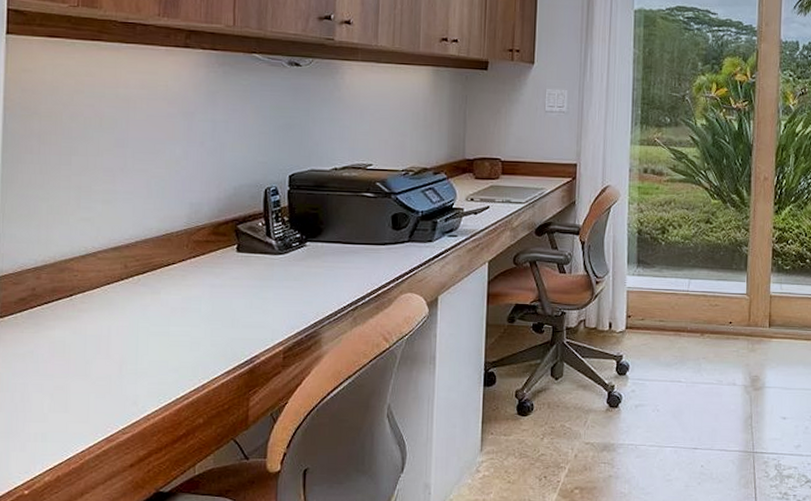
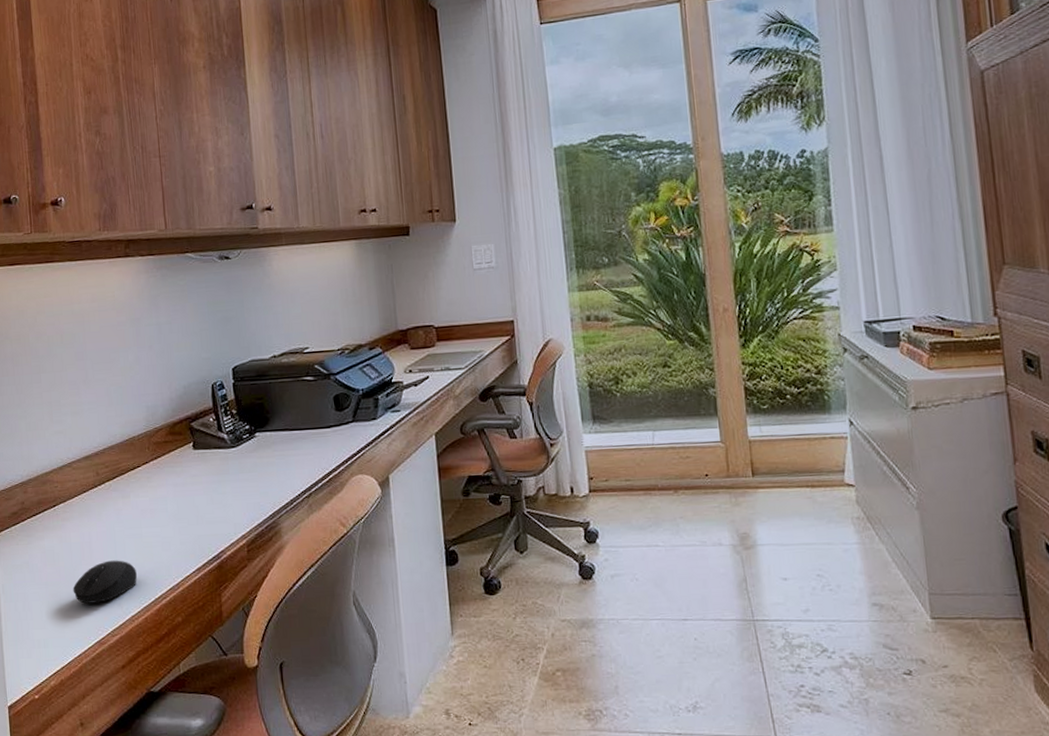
computer mouse: none [82,356,158,399] -> present [73,560,137,604]

